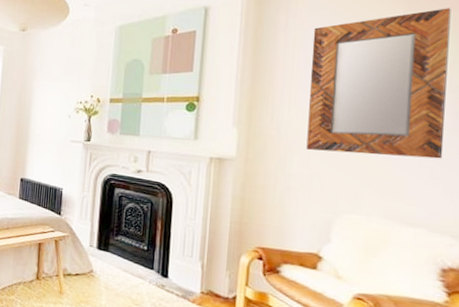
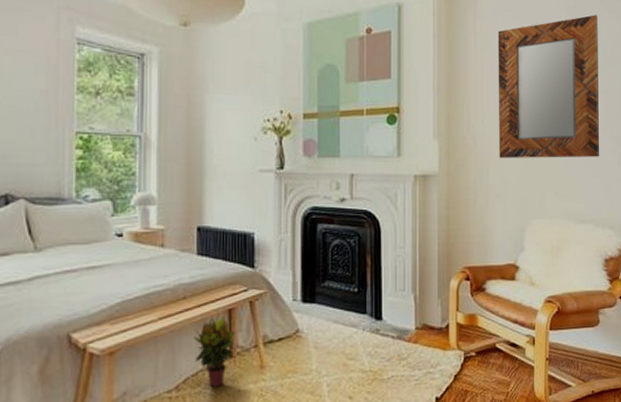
potted plant: none [12,245,43,300] -> present [194,316,235,388]

